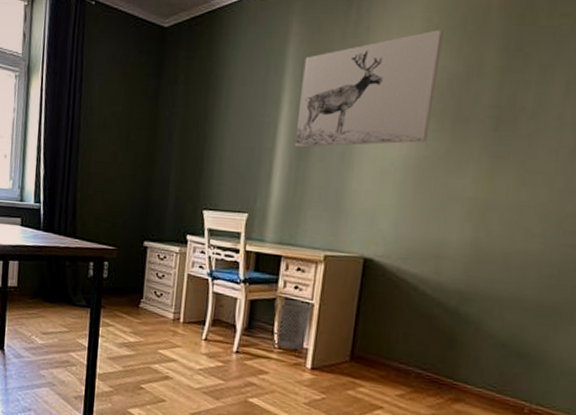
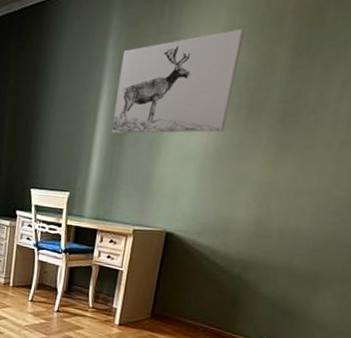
wastebasket: present [273,298,311,350] -> none [88,266,121,309]

